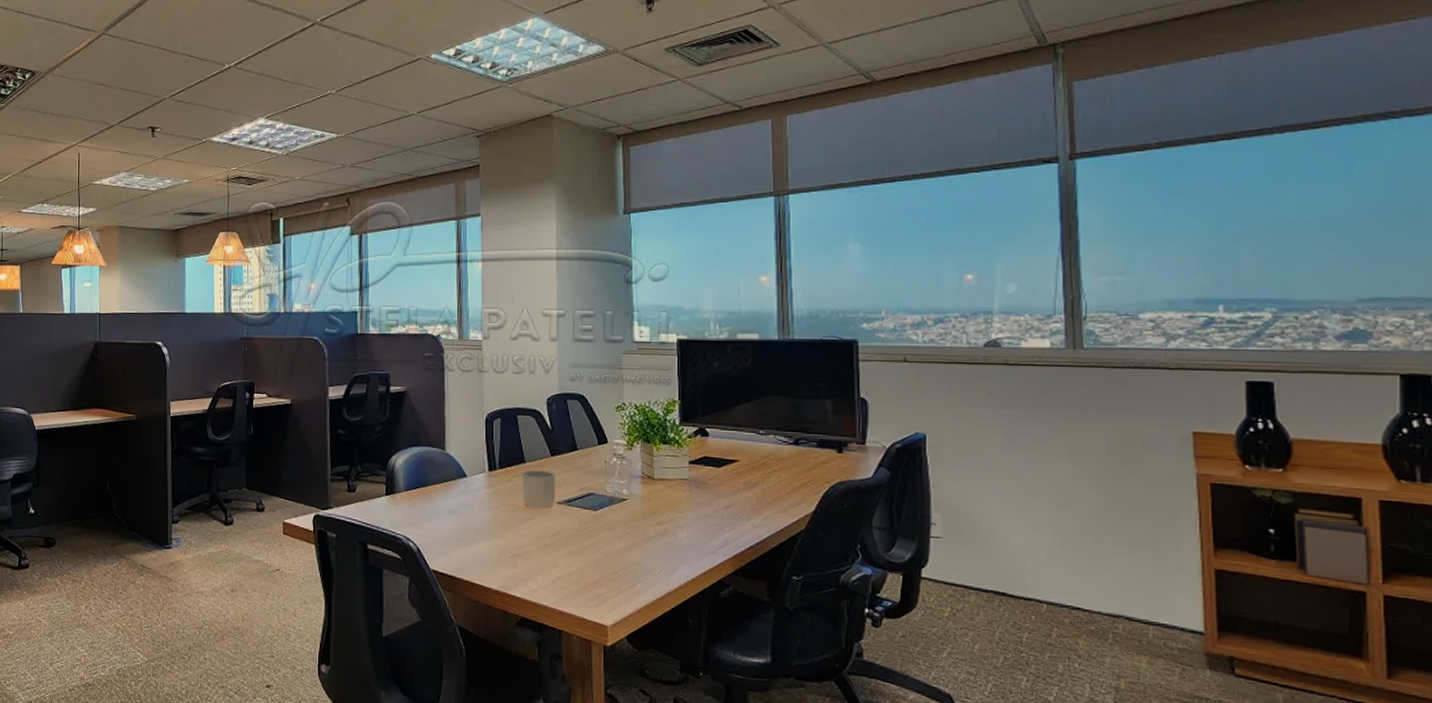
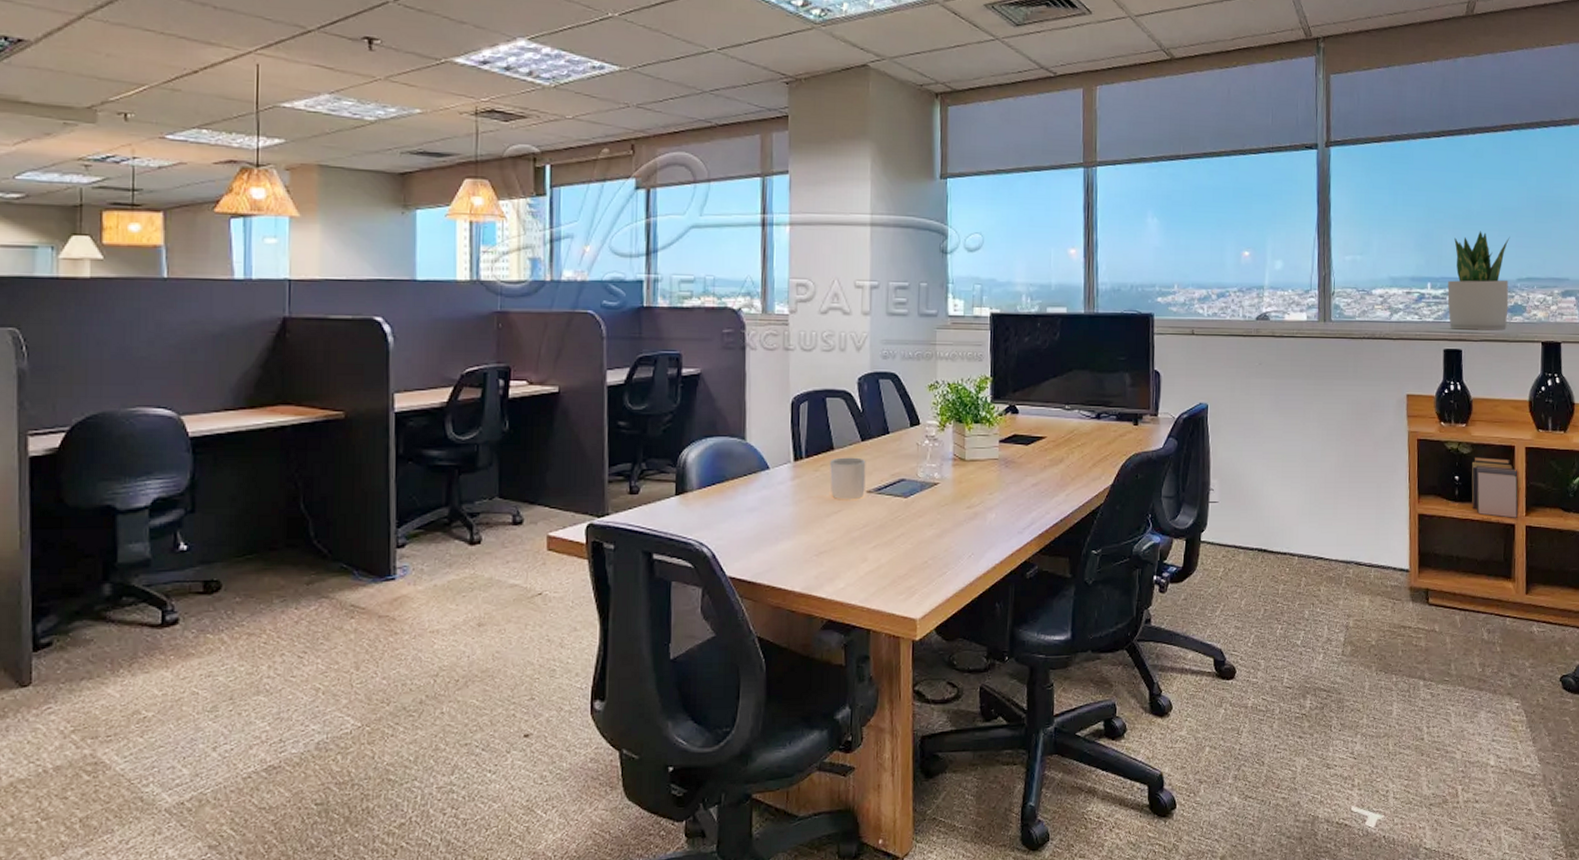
planter: none [1249,244,1344,361] -> present [1447,231,1510,331]

